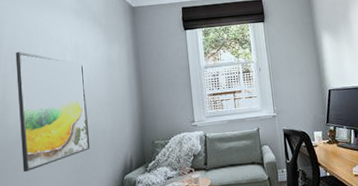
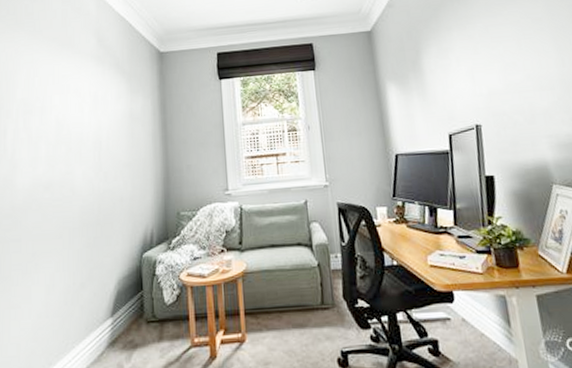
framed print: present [15,52,91,173] -> none [28,103,105,244]

